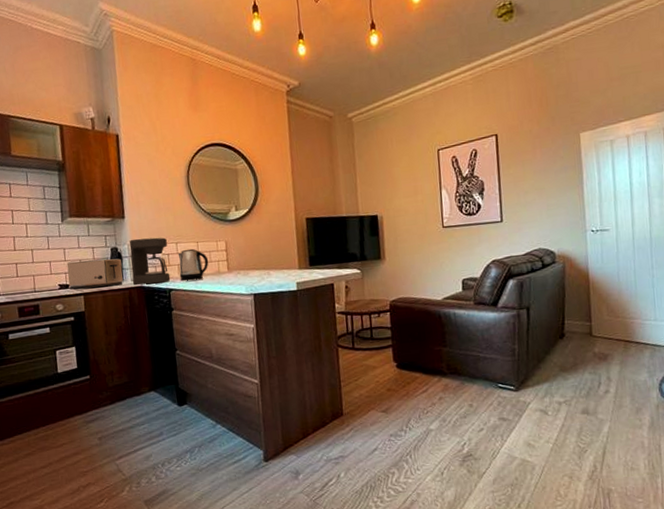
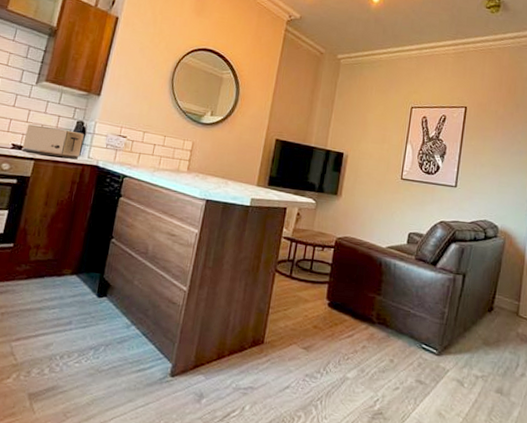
coffee maker: present [129,237,171,286] -> none [88,117,136,168]
kettle: present [178,248,209,282] -> none [137,140,172,173]

